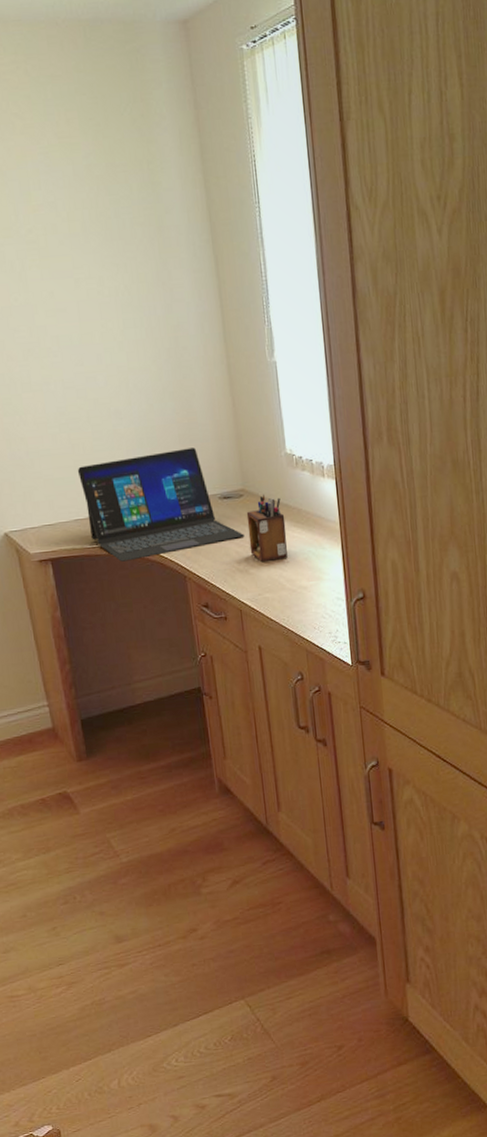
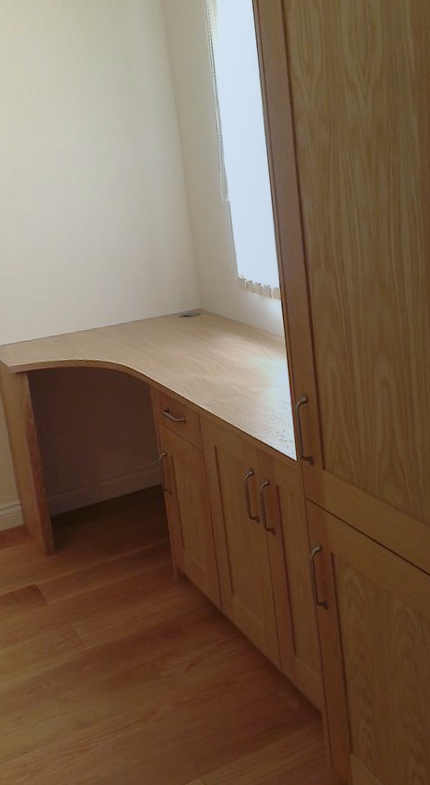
laptop: present [77,447,245,562] -> none [53,273,202,373]
desk organizer: present [246,494,288,562] -> none [203,312,240,371]

